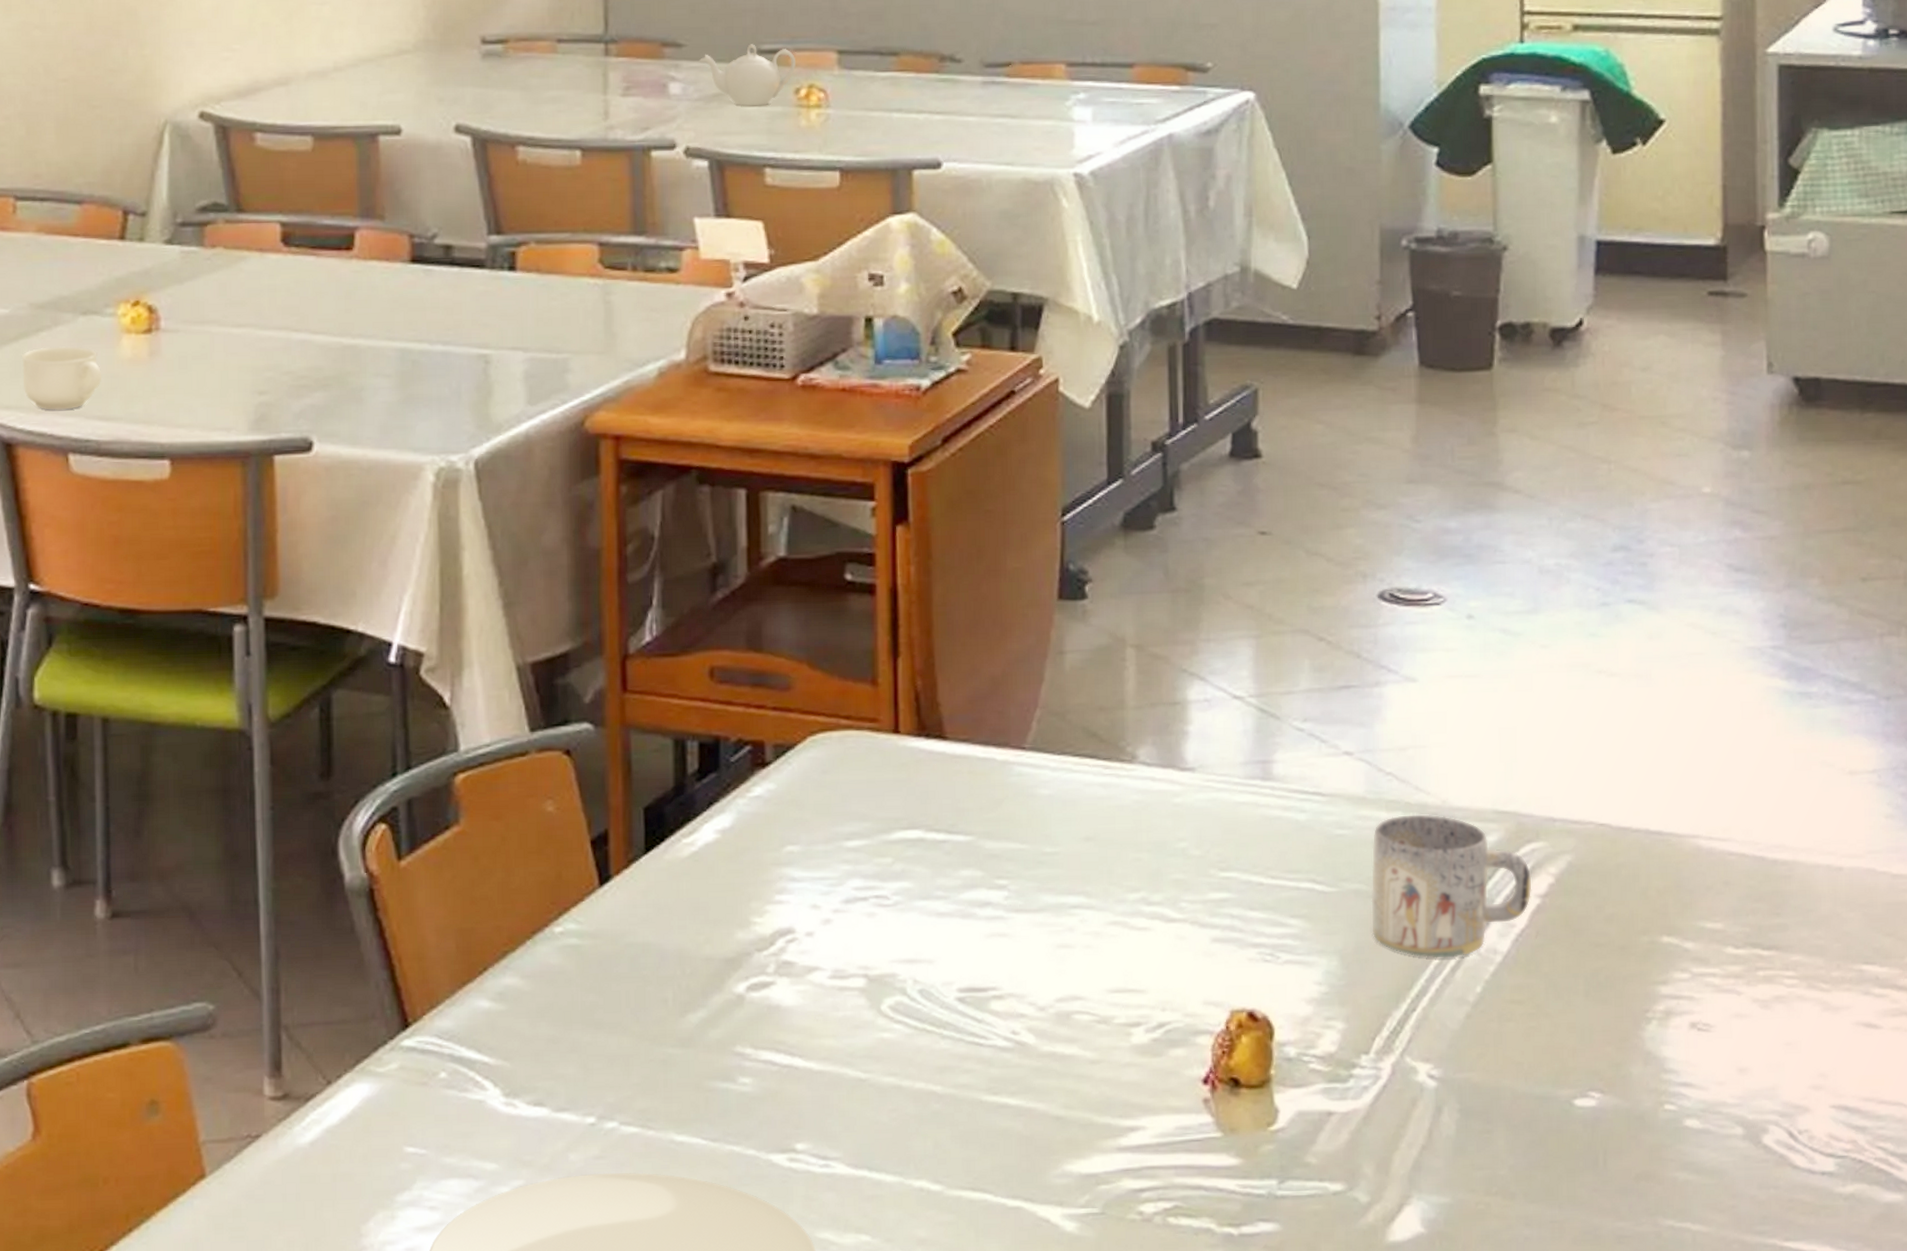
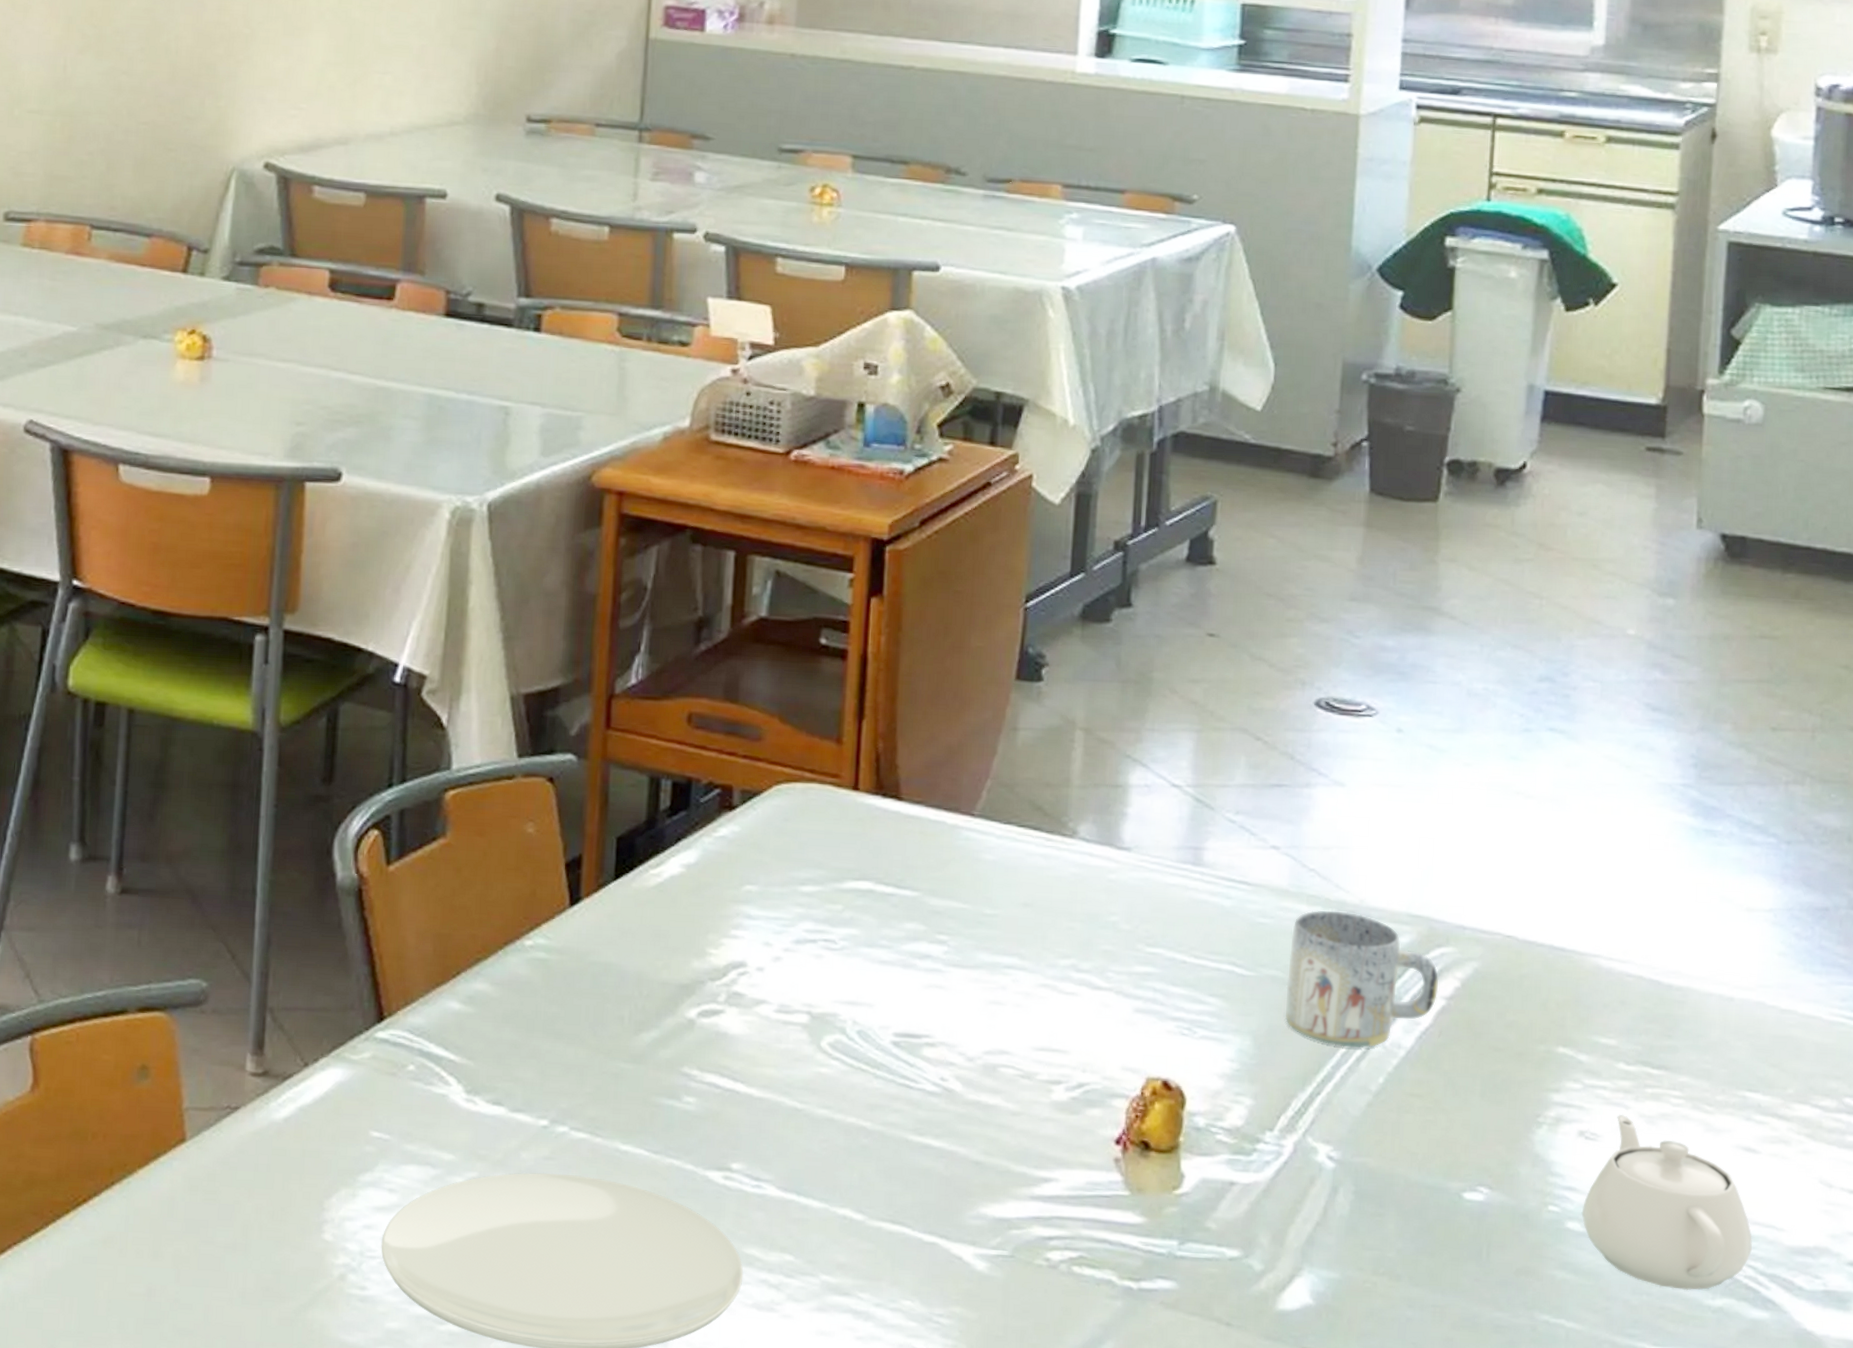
teacup: present [21,346,102,410] -> none [83,364,156,424]
teapot: present [699,44,796,107] -> none [724,142,813,200]
teapot: none [1699,1001,1881,1180] -> present [1581,1114,1753,1291]

